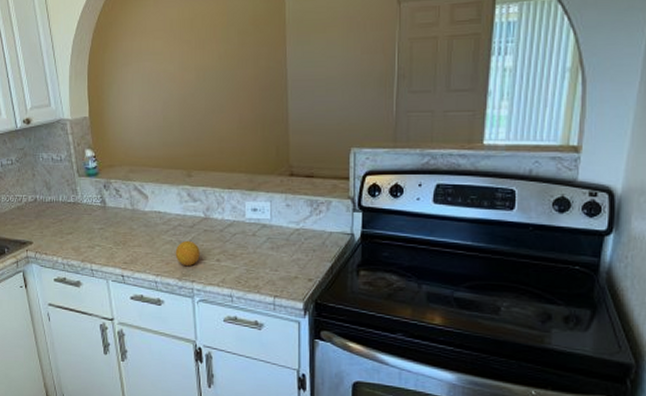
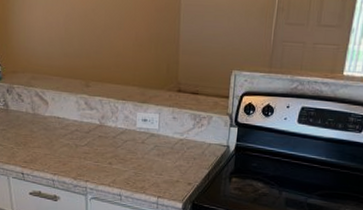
fruit: present [175,240,200,266] -> none [71,144,94,167]

